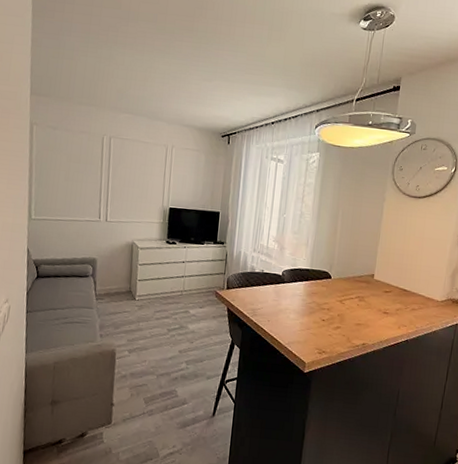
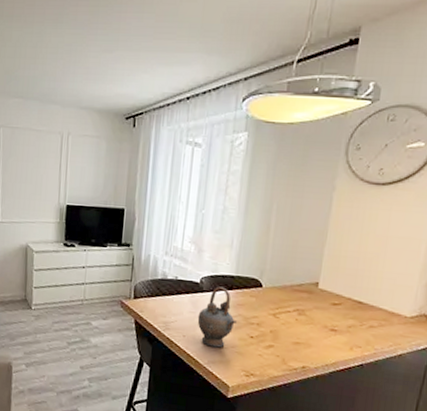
teapot: none [279,278,311,330] -> present [197,286,237,348]

